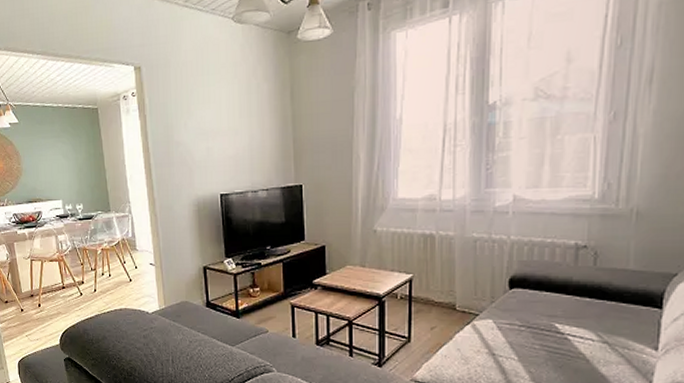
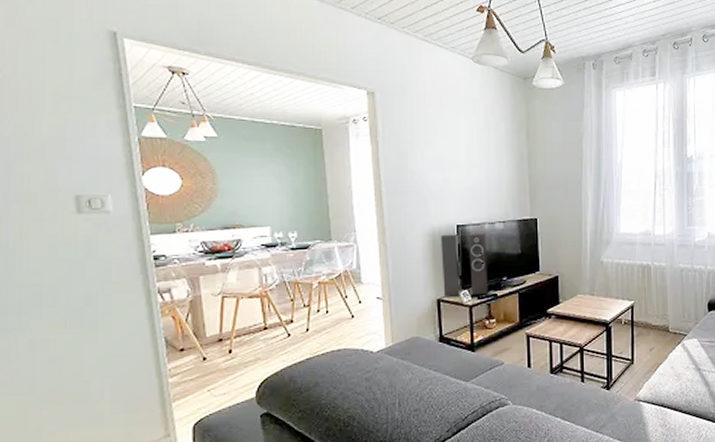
speaker: none [206,201,252,264] -> present [441,232,488,297]

